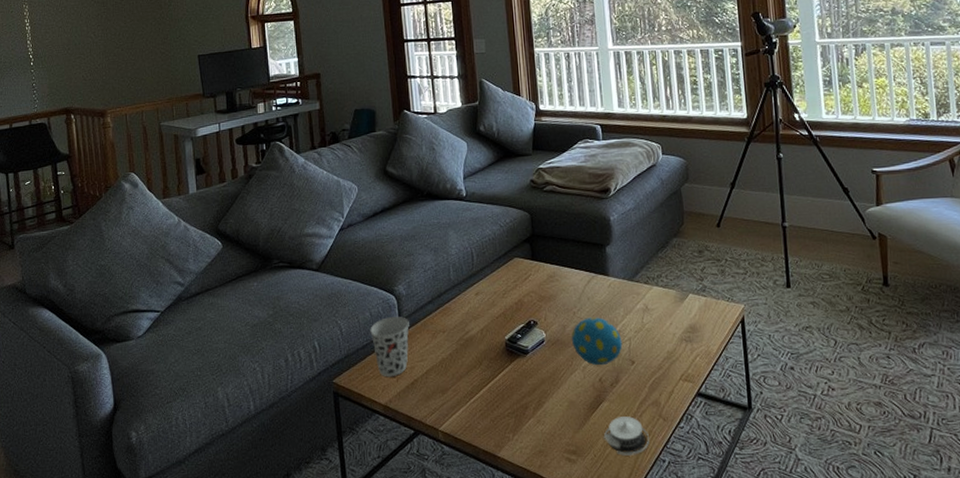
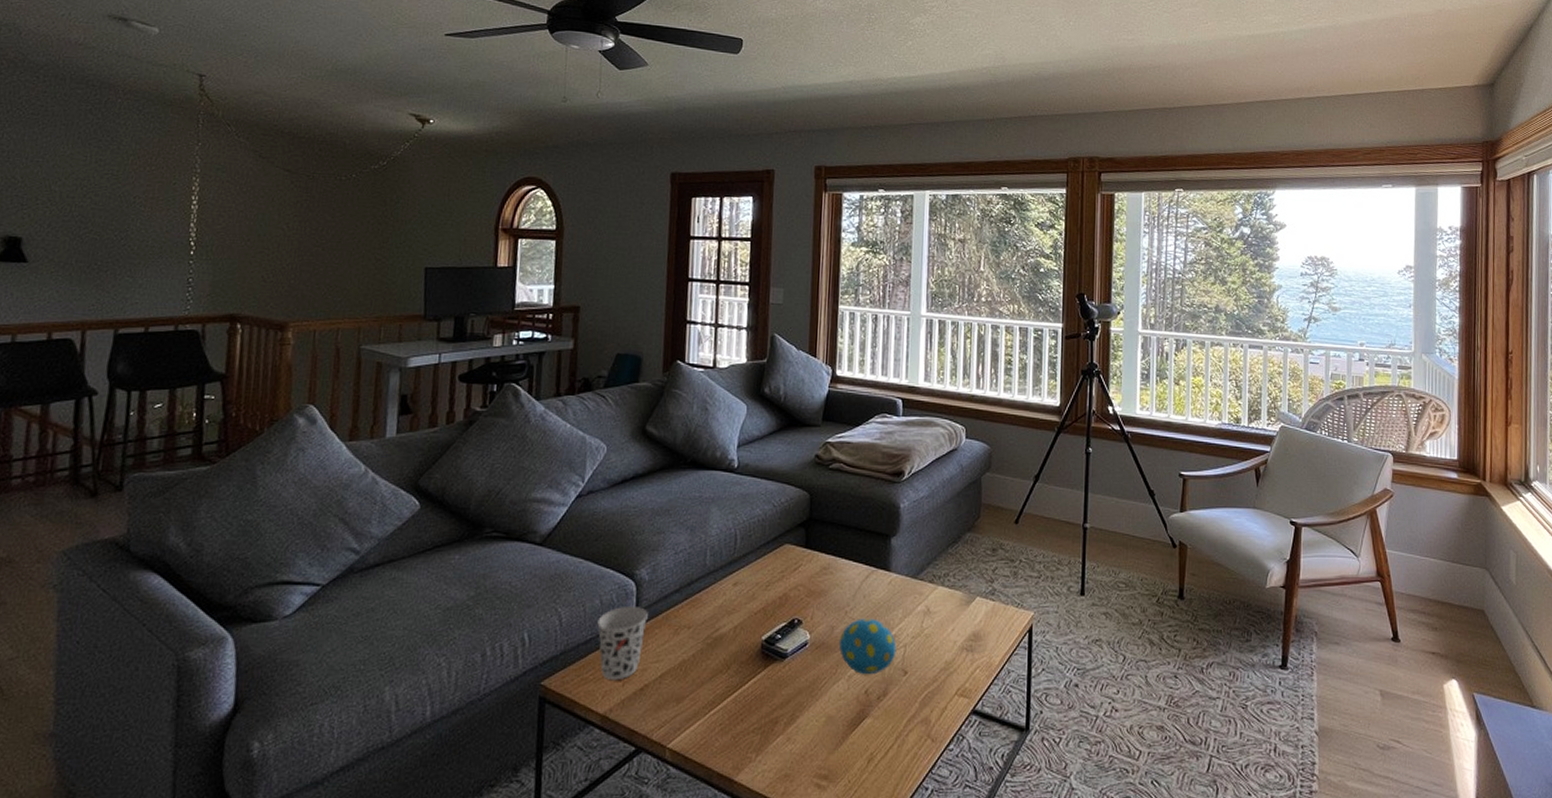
architectural model: present [603,416,649,456] -> none [861,736,913,782]

